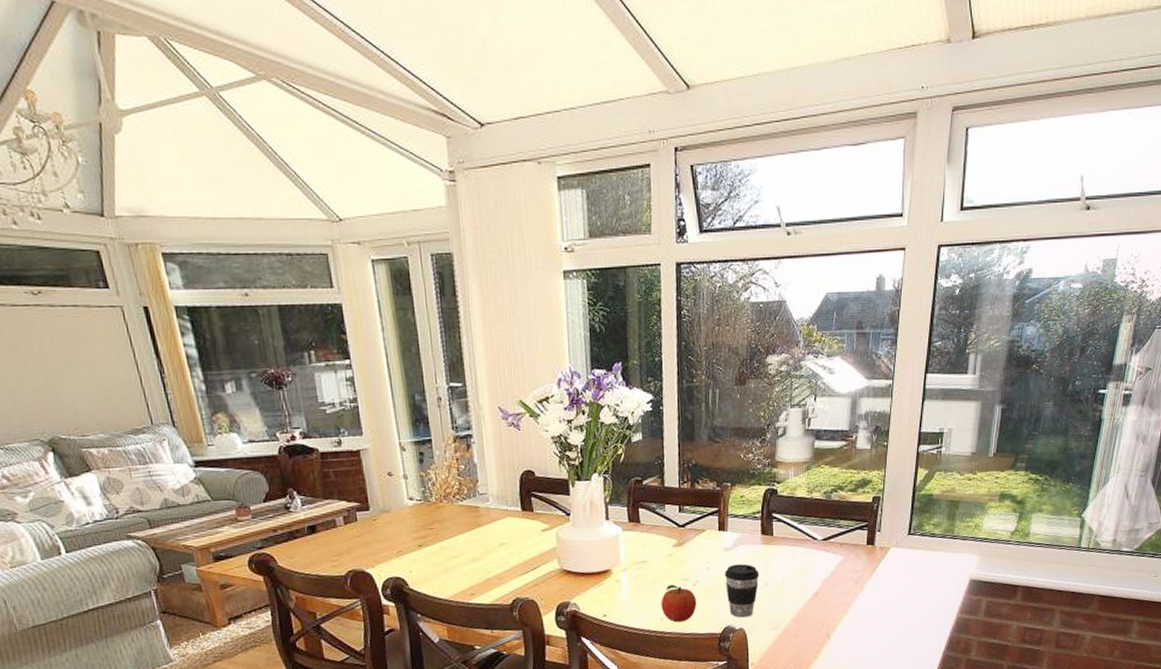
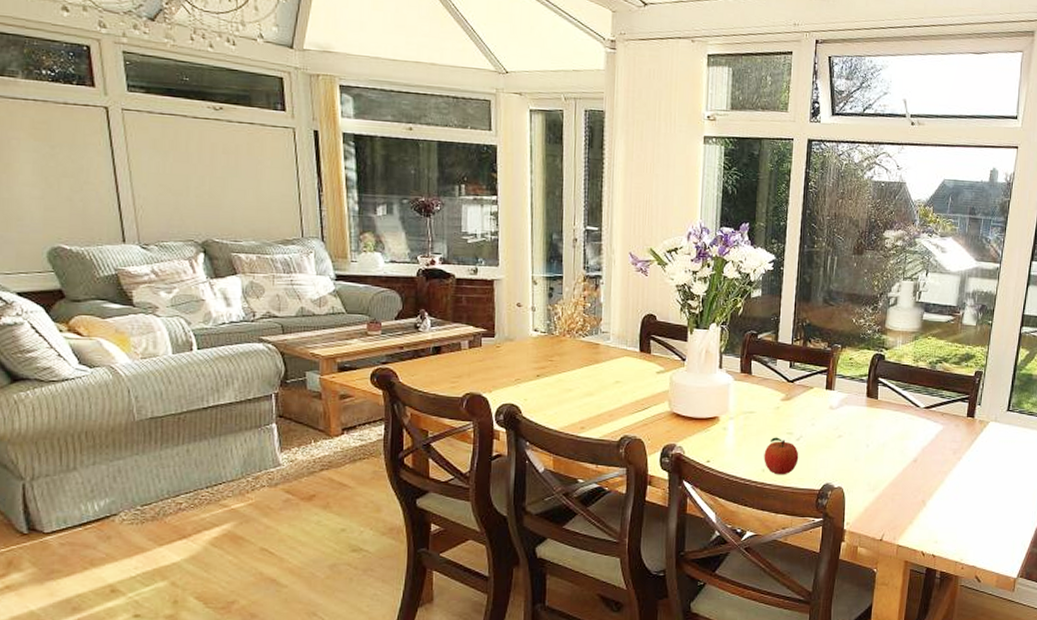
coffee cup: present [724,564,760,618] -> none [827,423,862,476]

